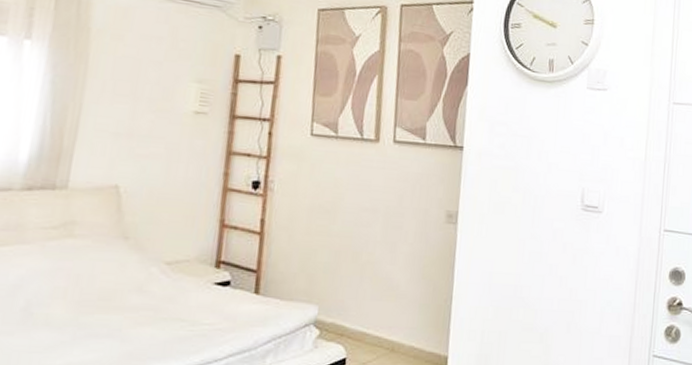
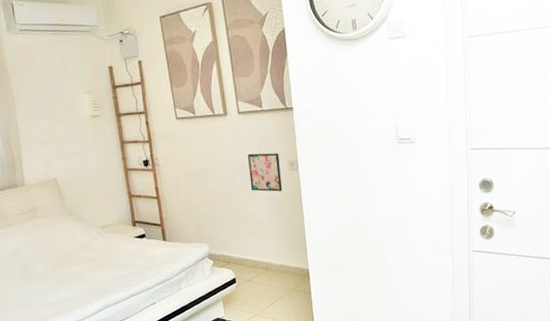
wall art: none [391,194,436,249] -> present [248,153,283,192]

